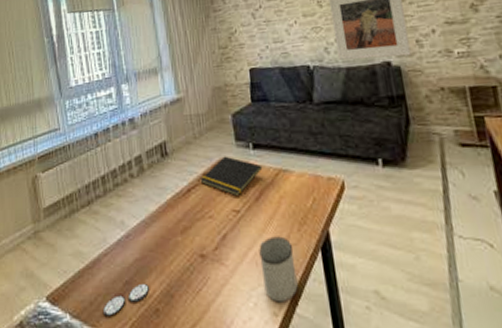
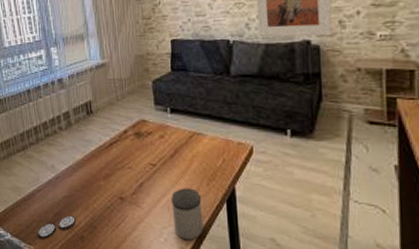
notepad: present [200,156,263,197] -> none [121,117,178,153]

